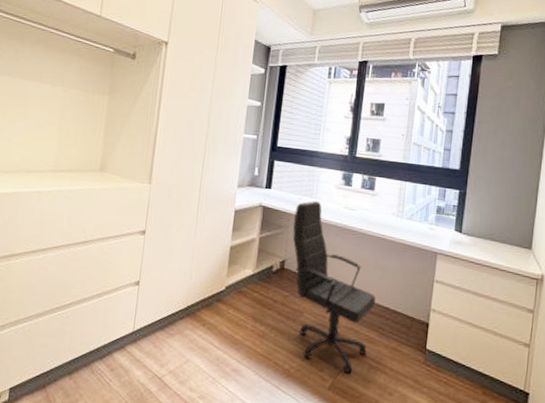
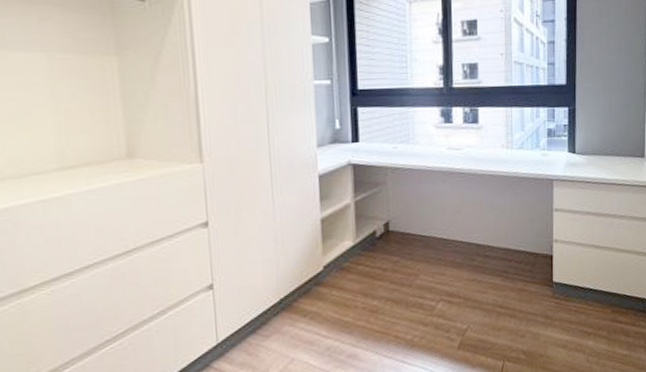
office chair: present [293,201,376,374] -> none [392,147,495,328]

